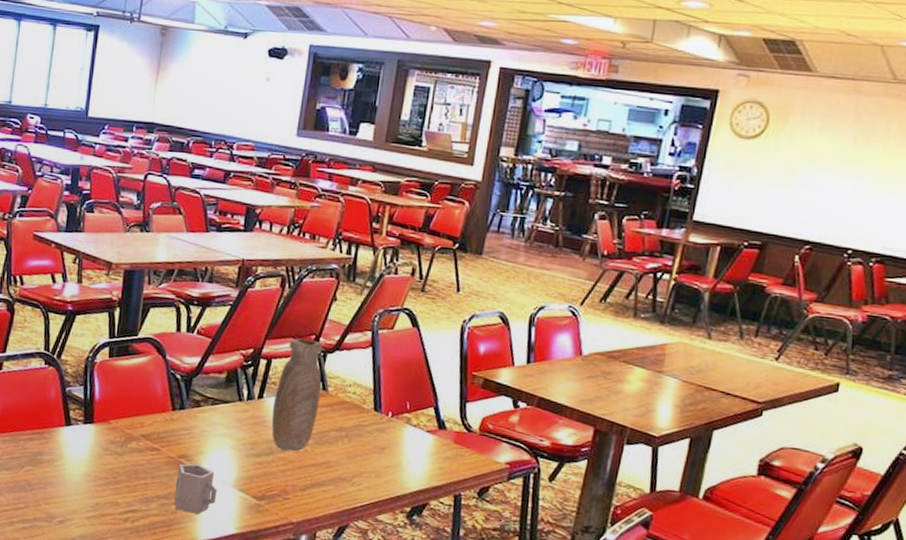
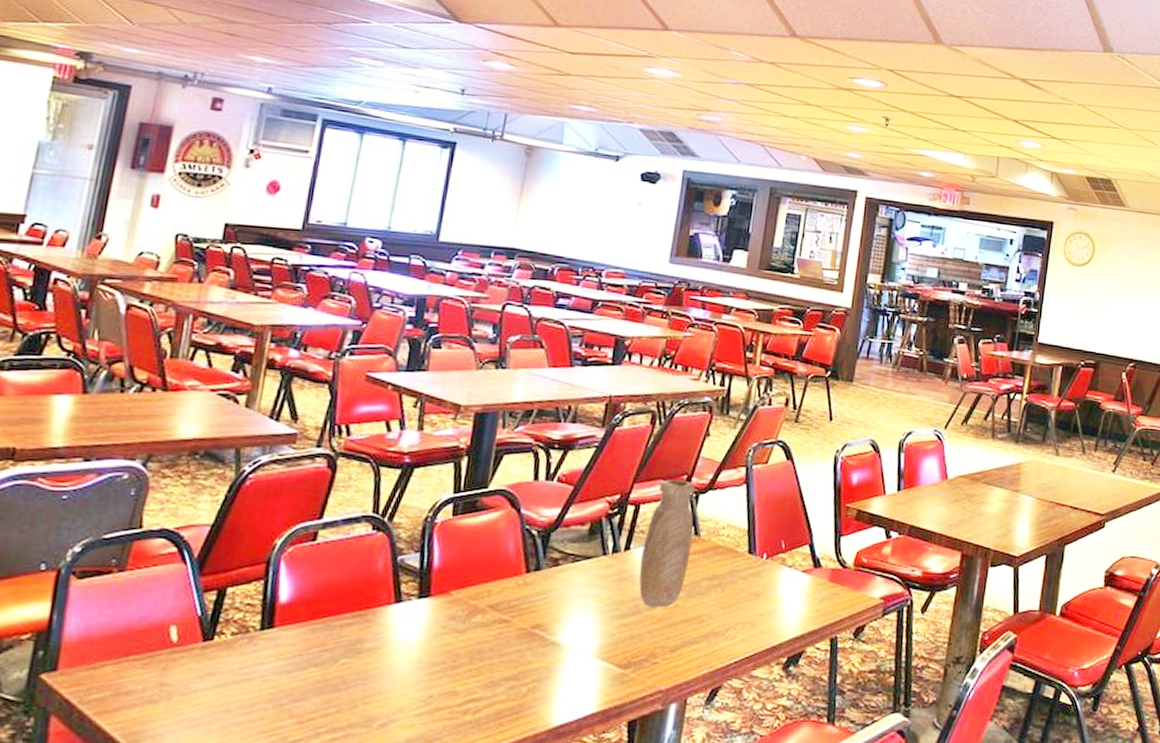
cup: present [174,463,217,514] -> none [525,634,576,694]

